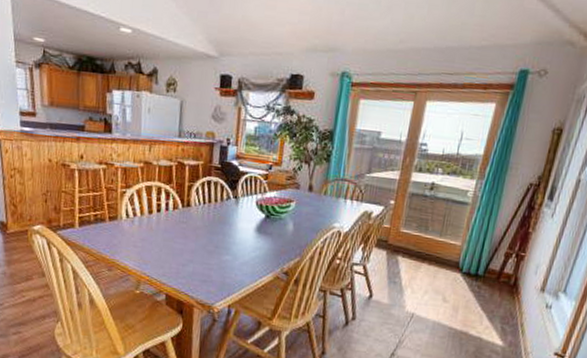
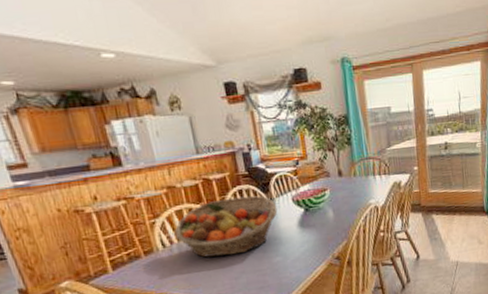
fruit basket: none [139,185,240,243] -> present [174,195,278,258]

